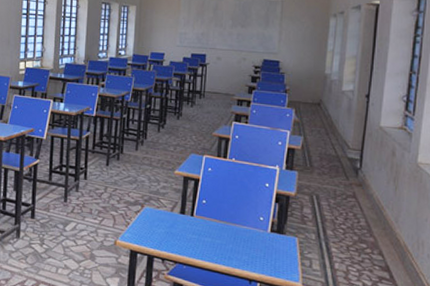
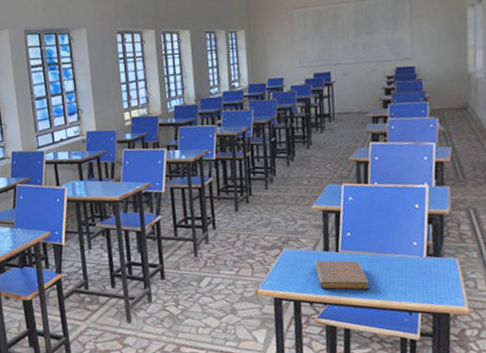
notebook: none [170,221,217,255] -> present [313,260,369,290]

